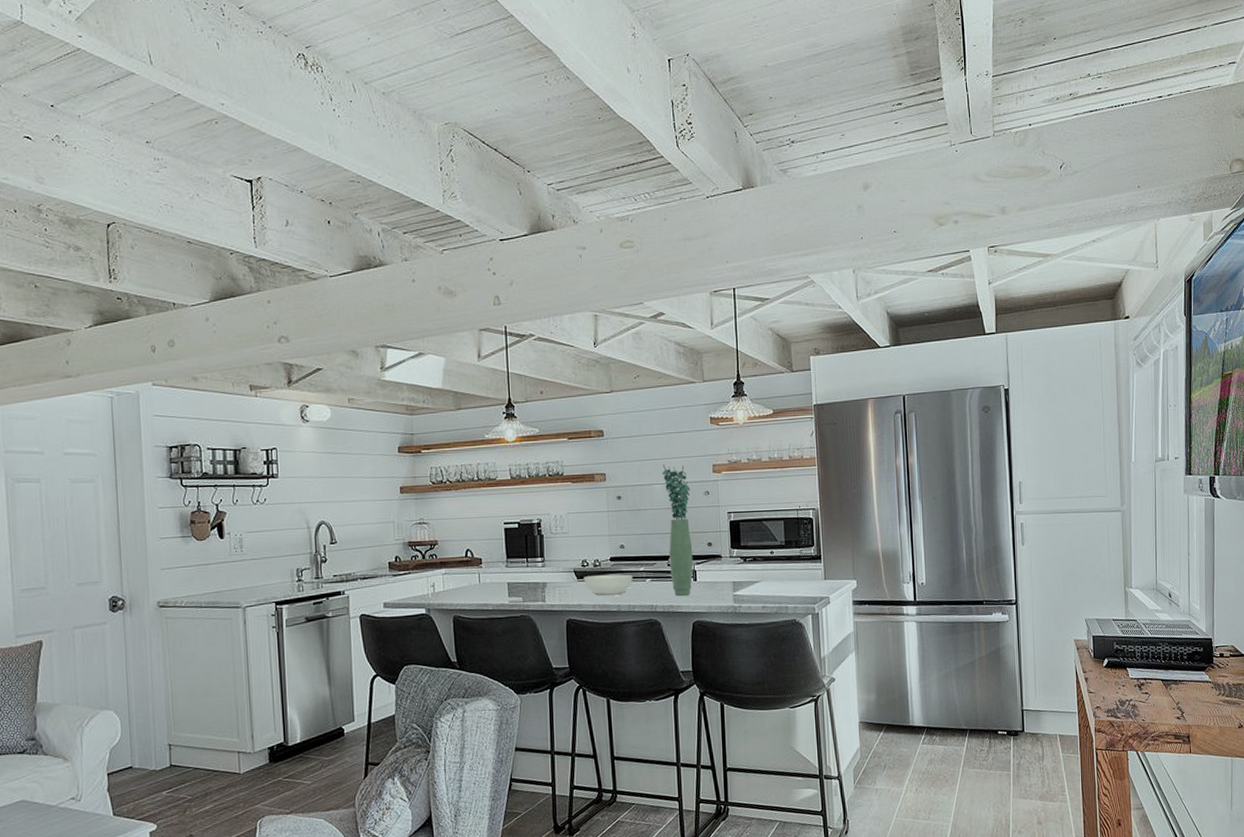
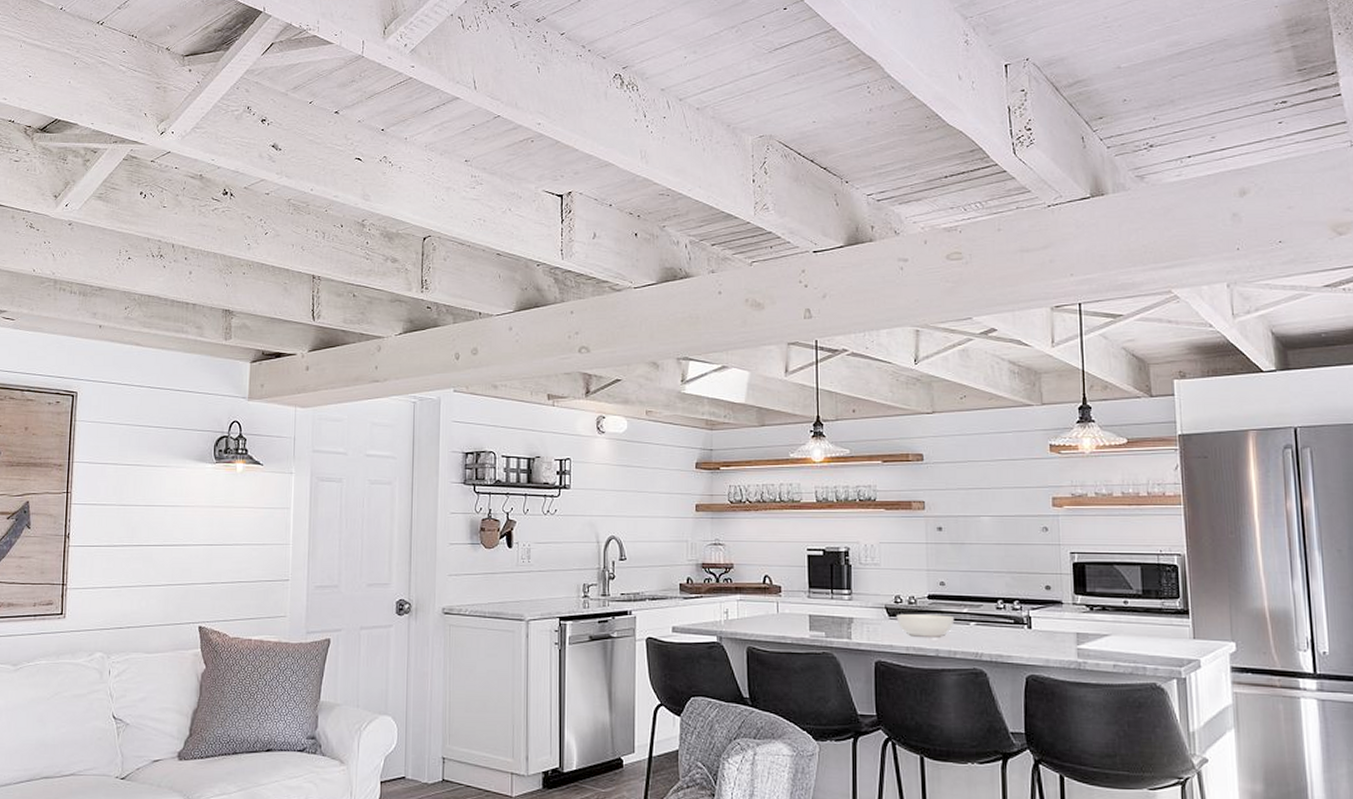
vase: present [662,465,693,597] -> none [991,495,1028,646]

